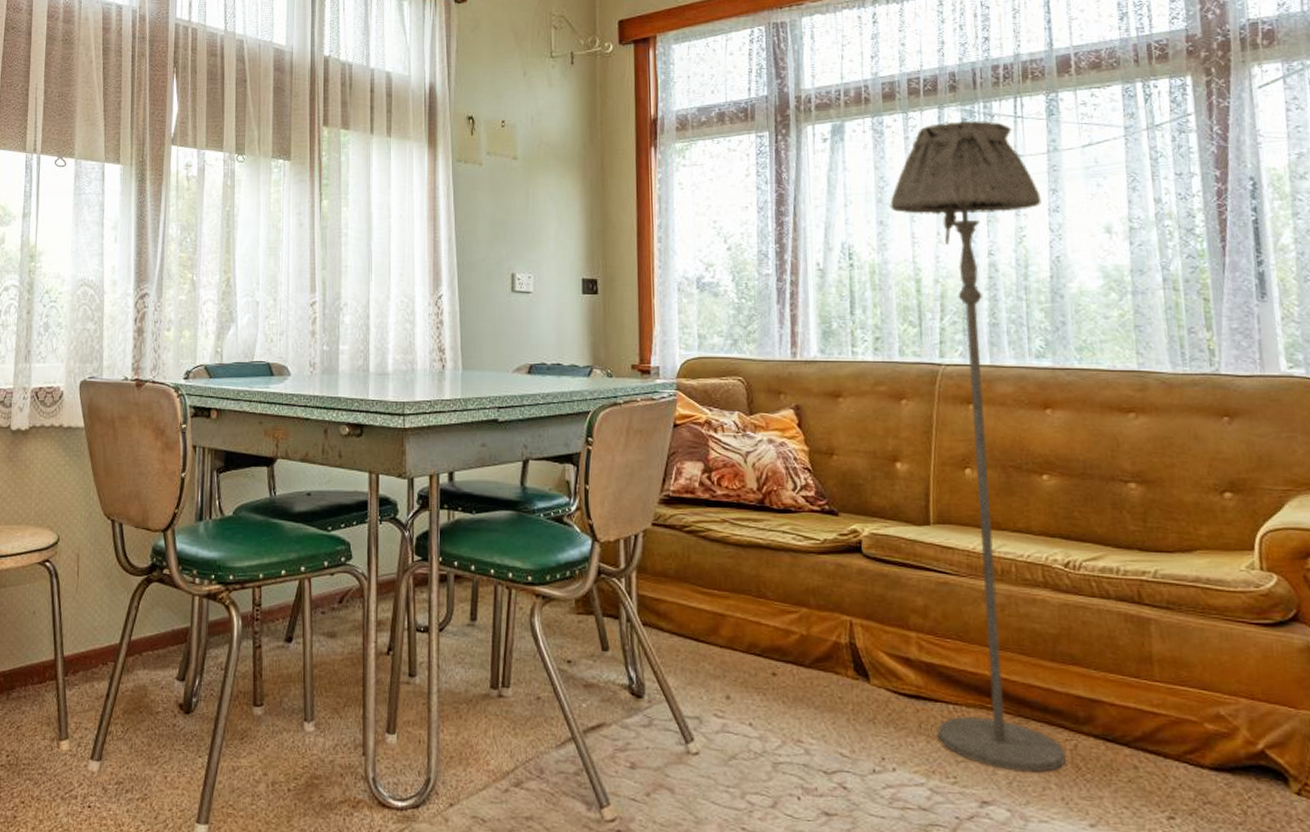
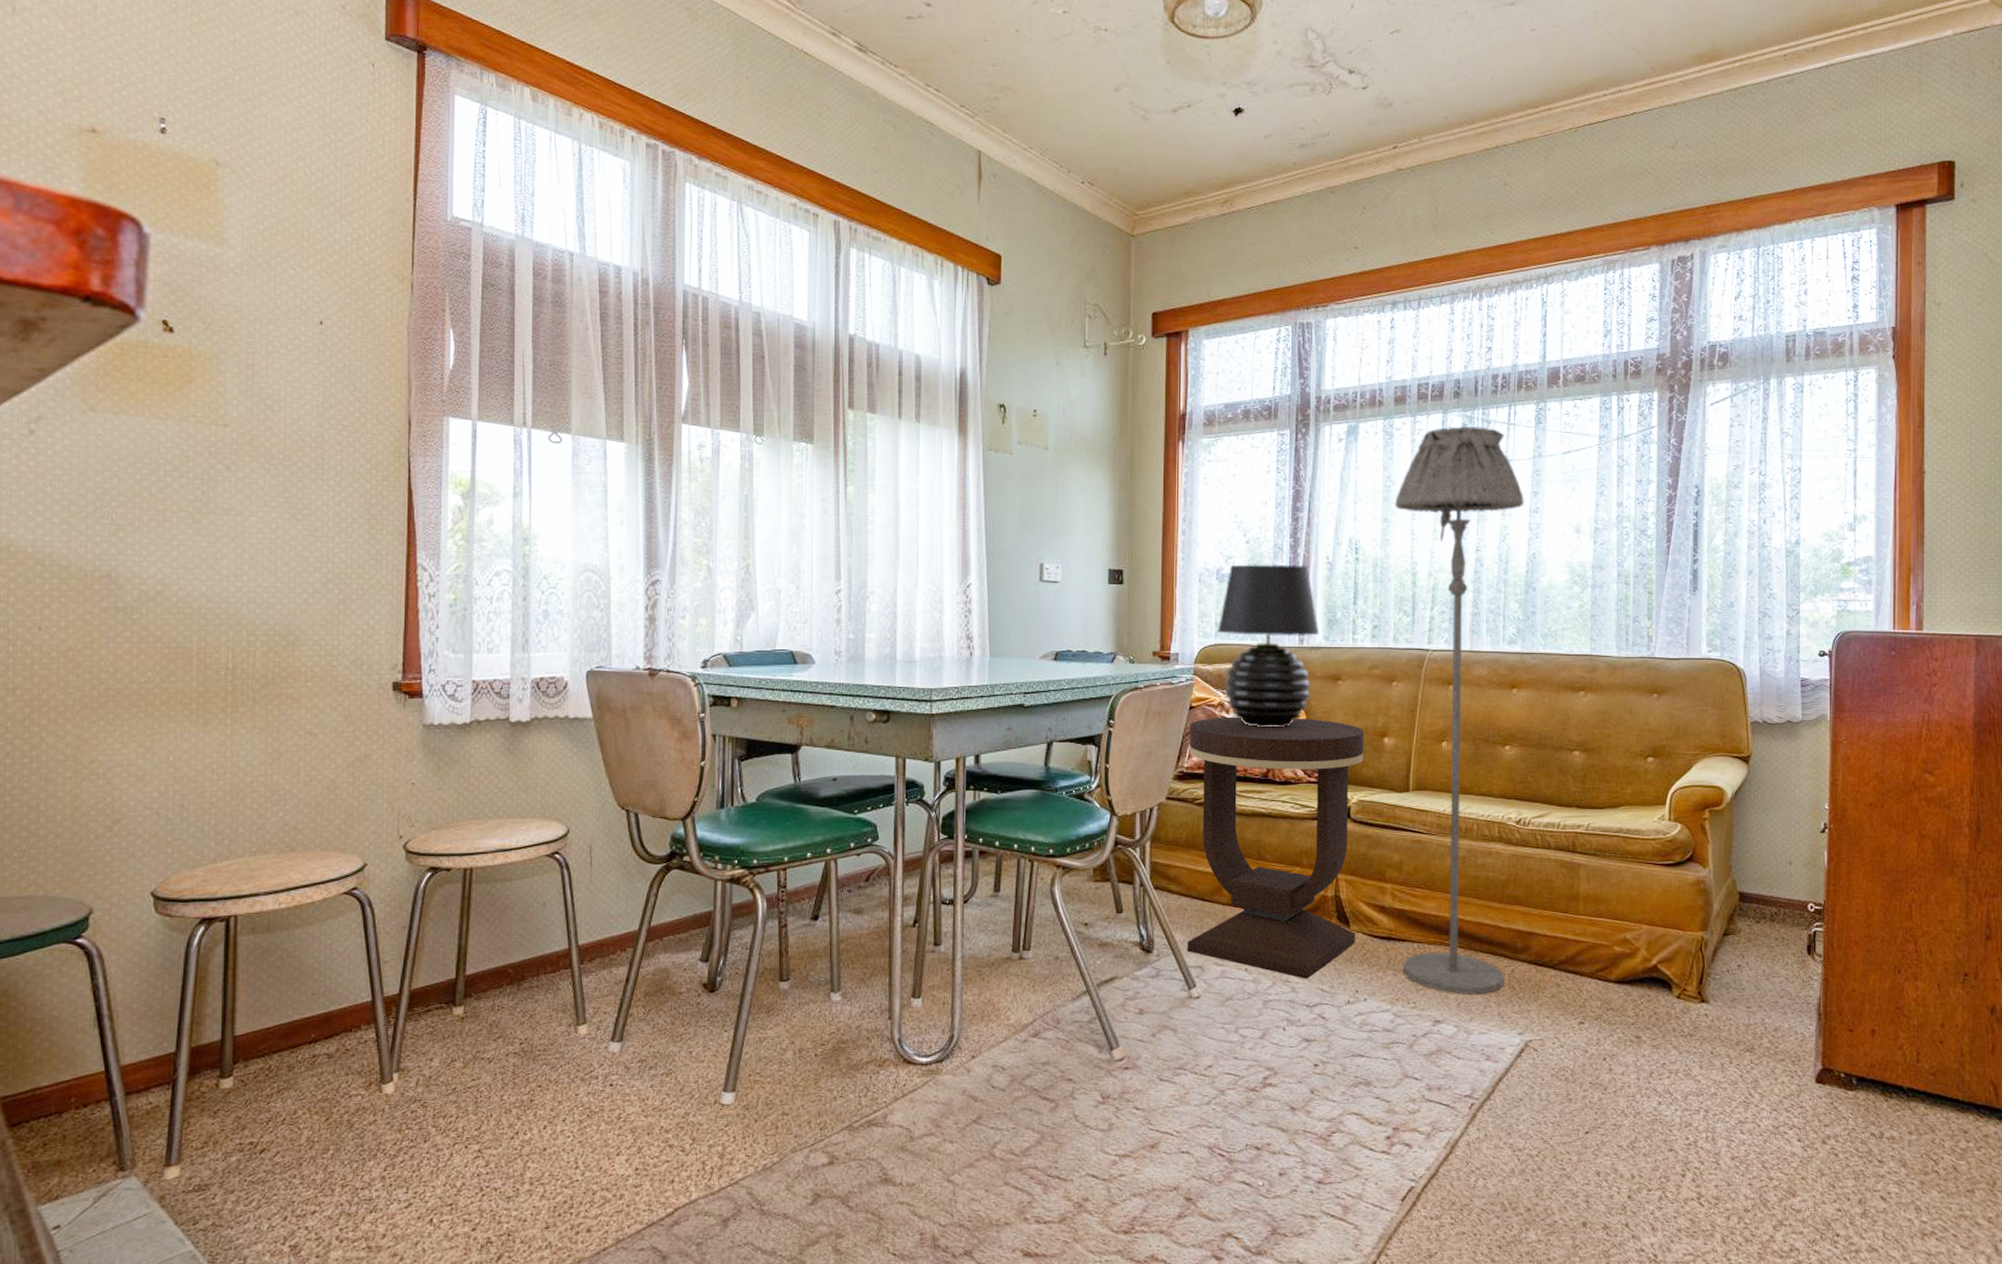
side table: none [674,436,877,740] -> present [1187,716,1364,979]
table lamp: none [700,272,814,449] -> present [1217,564,1320,728]

